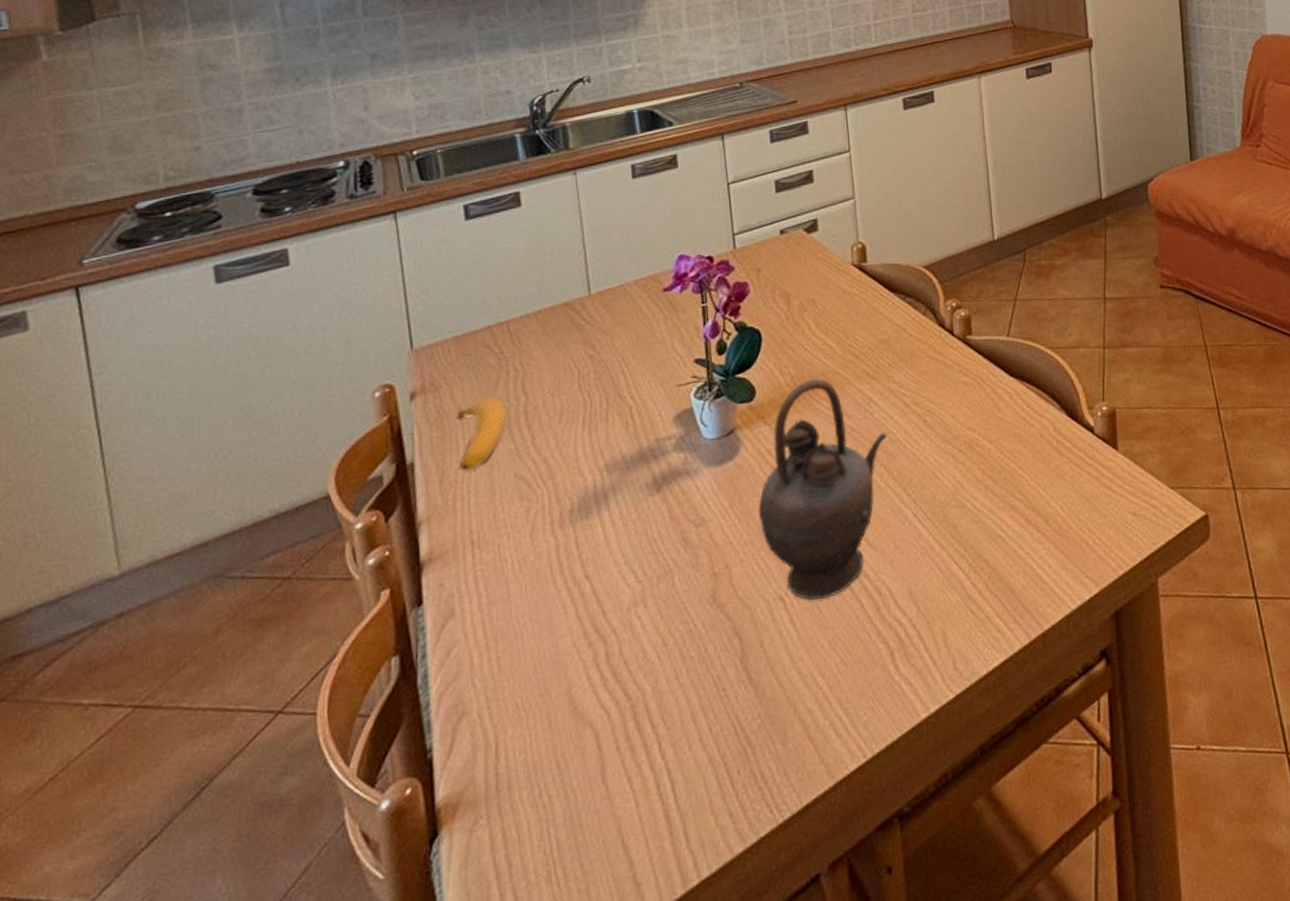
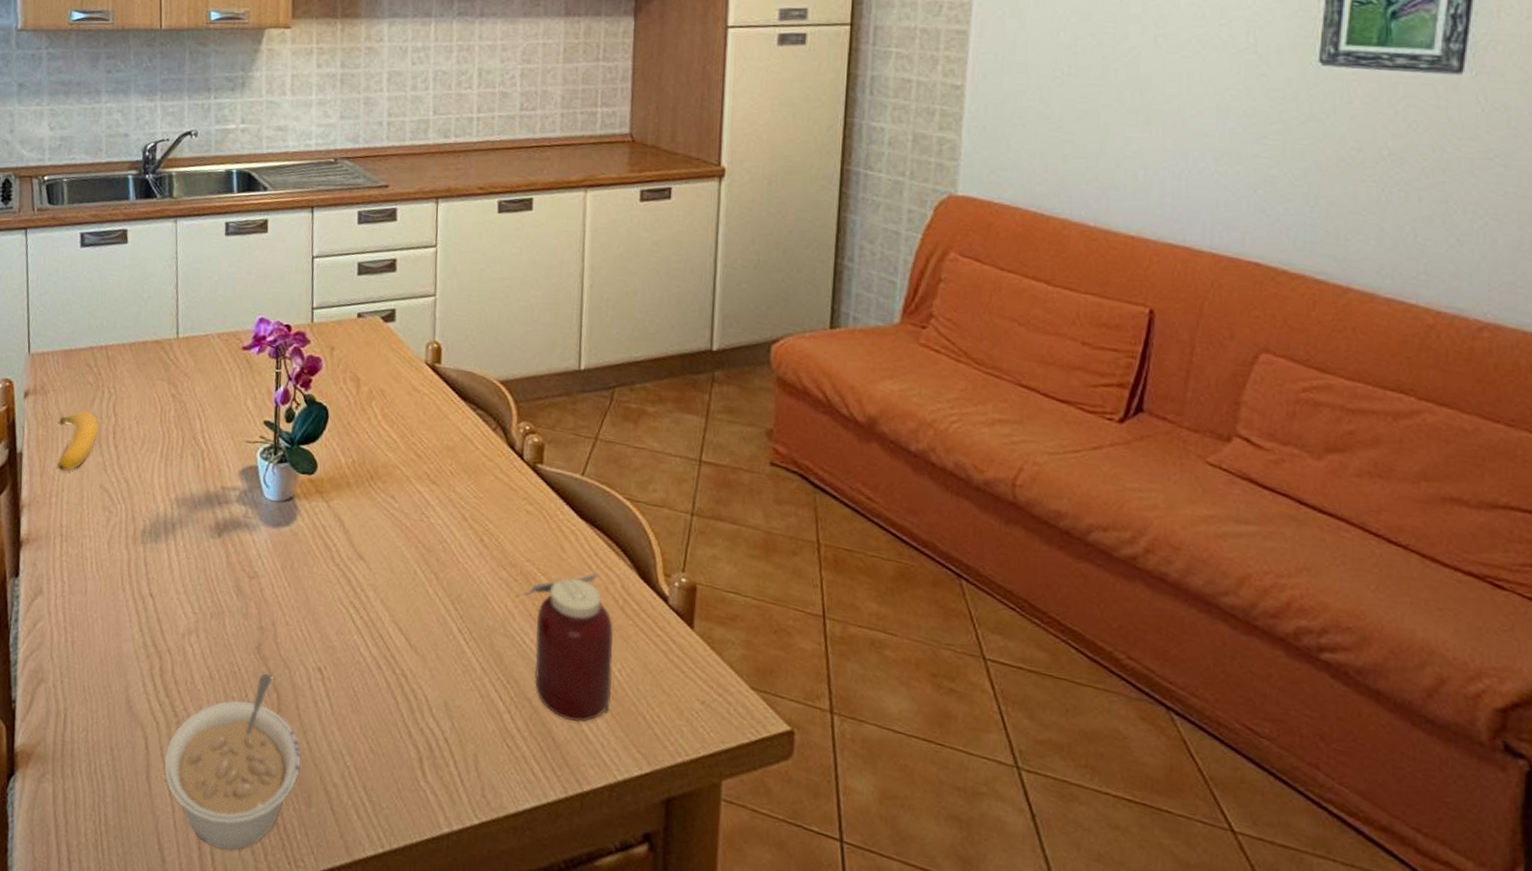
legume: none [619,620,772,827] -> present [163,673,301,850]
teapot: present [758,378,887,600] -> none [307,467,441,685]
jar: none [961,422,1058,569] -> present [514,572,614,722]

